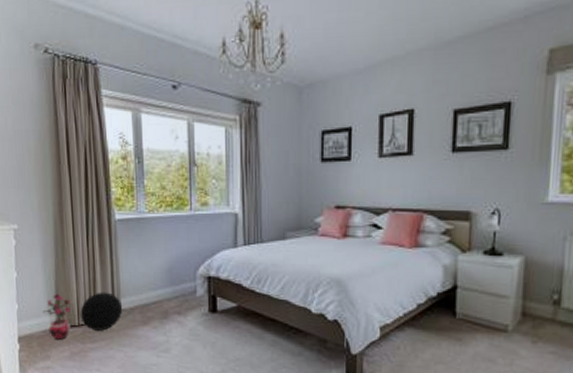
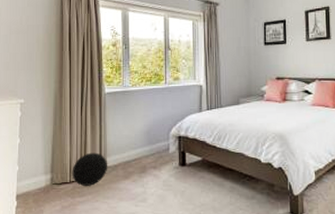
potted plant: present [42,293,71,341] -> none [39,155,64,197]

